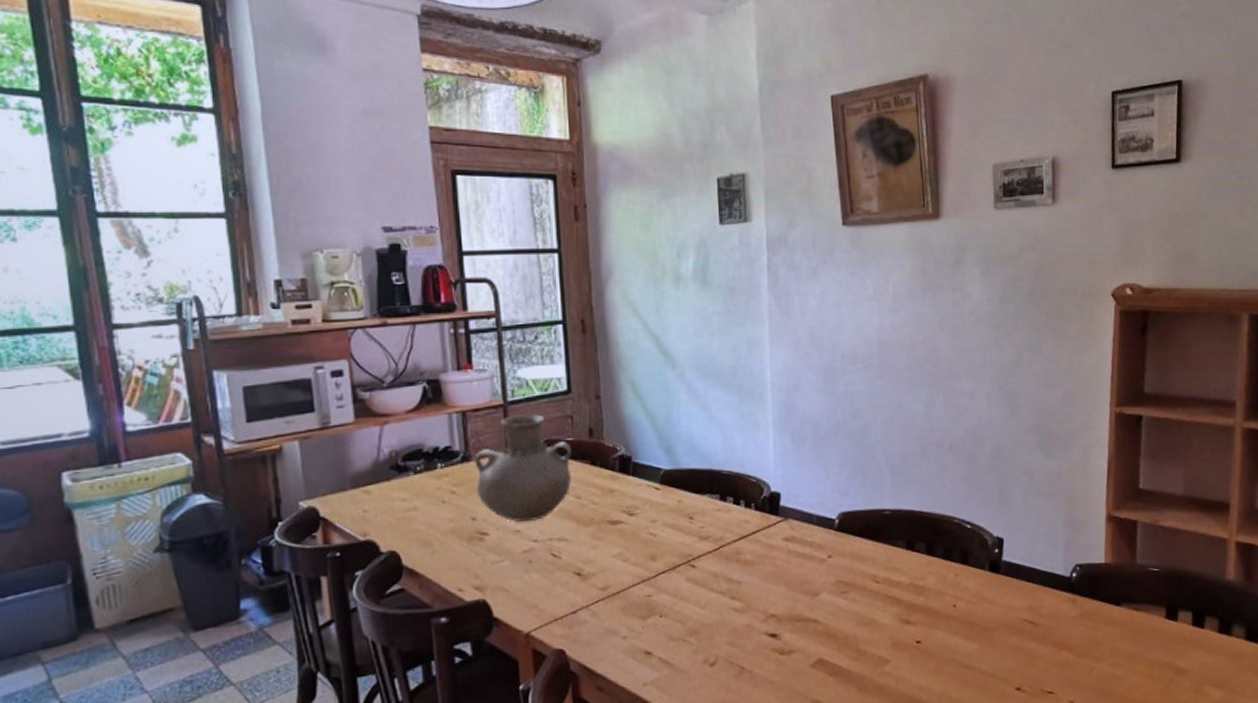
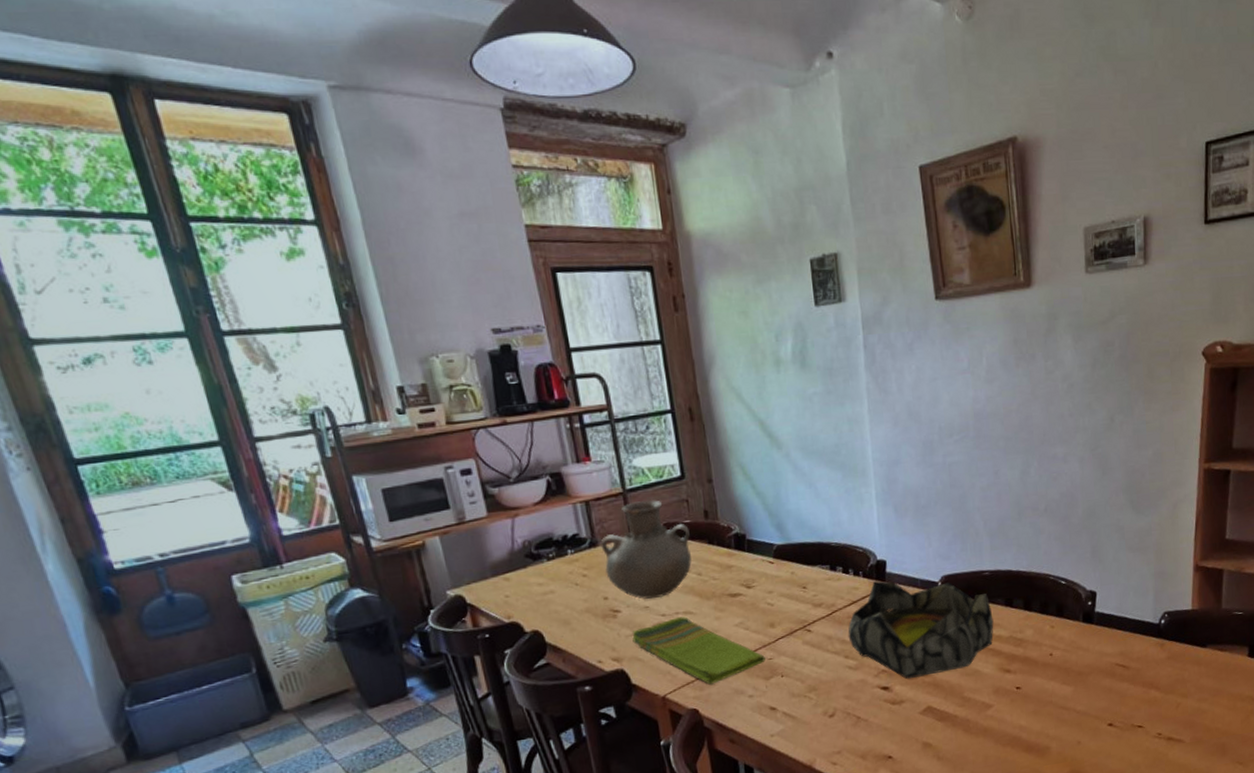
dish towel: none [499,543,643,622] -> present [632,616,765,685]
decorative bowl: none [735,514,894,626] -> present [848,581,994,679]

